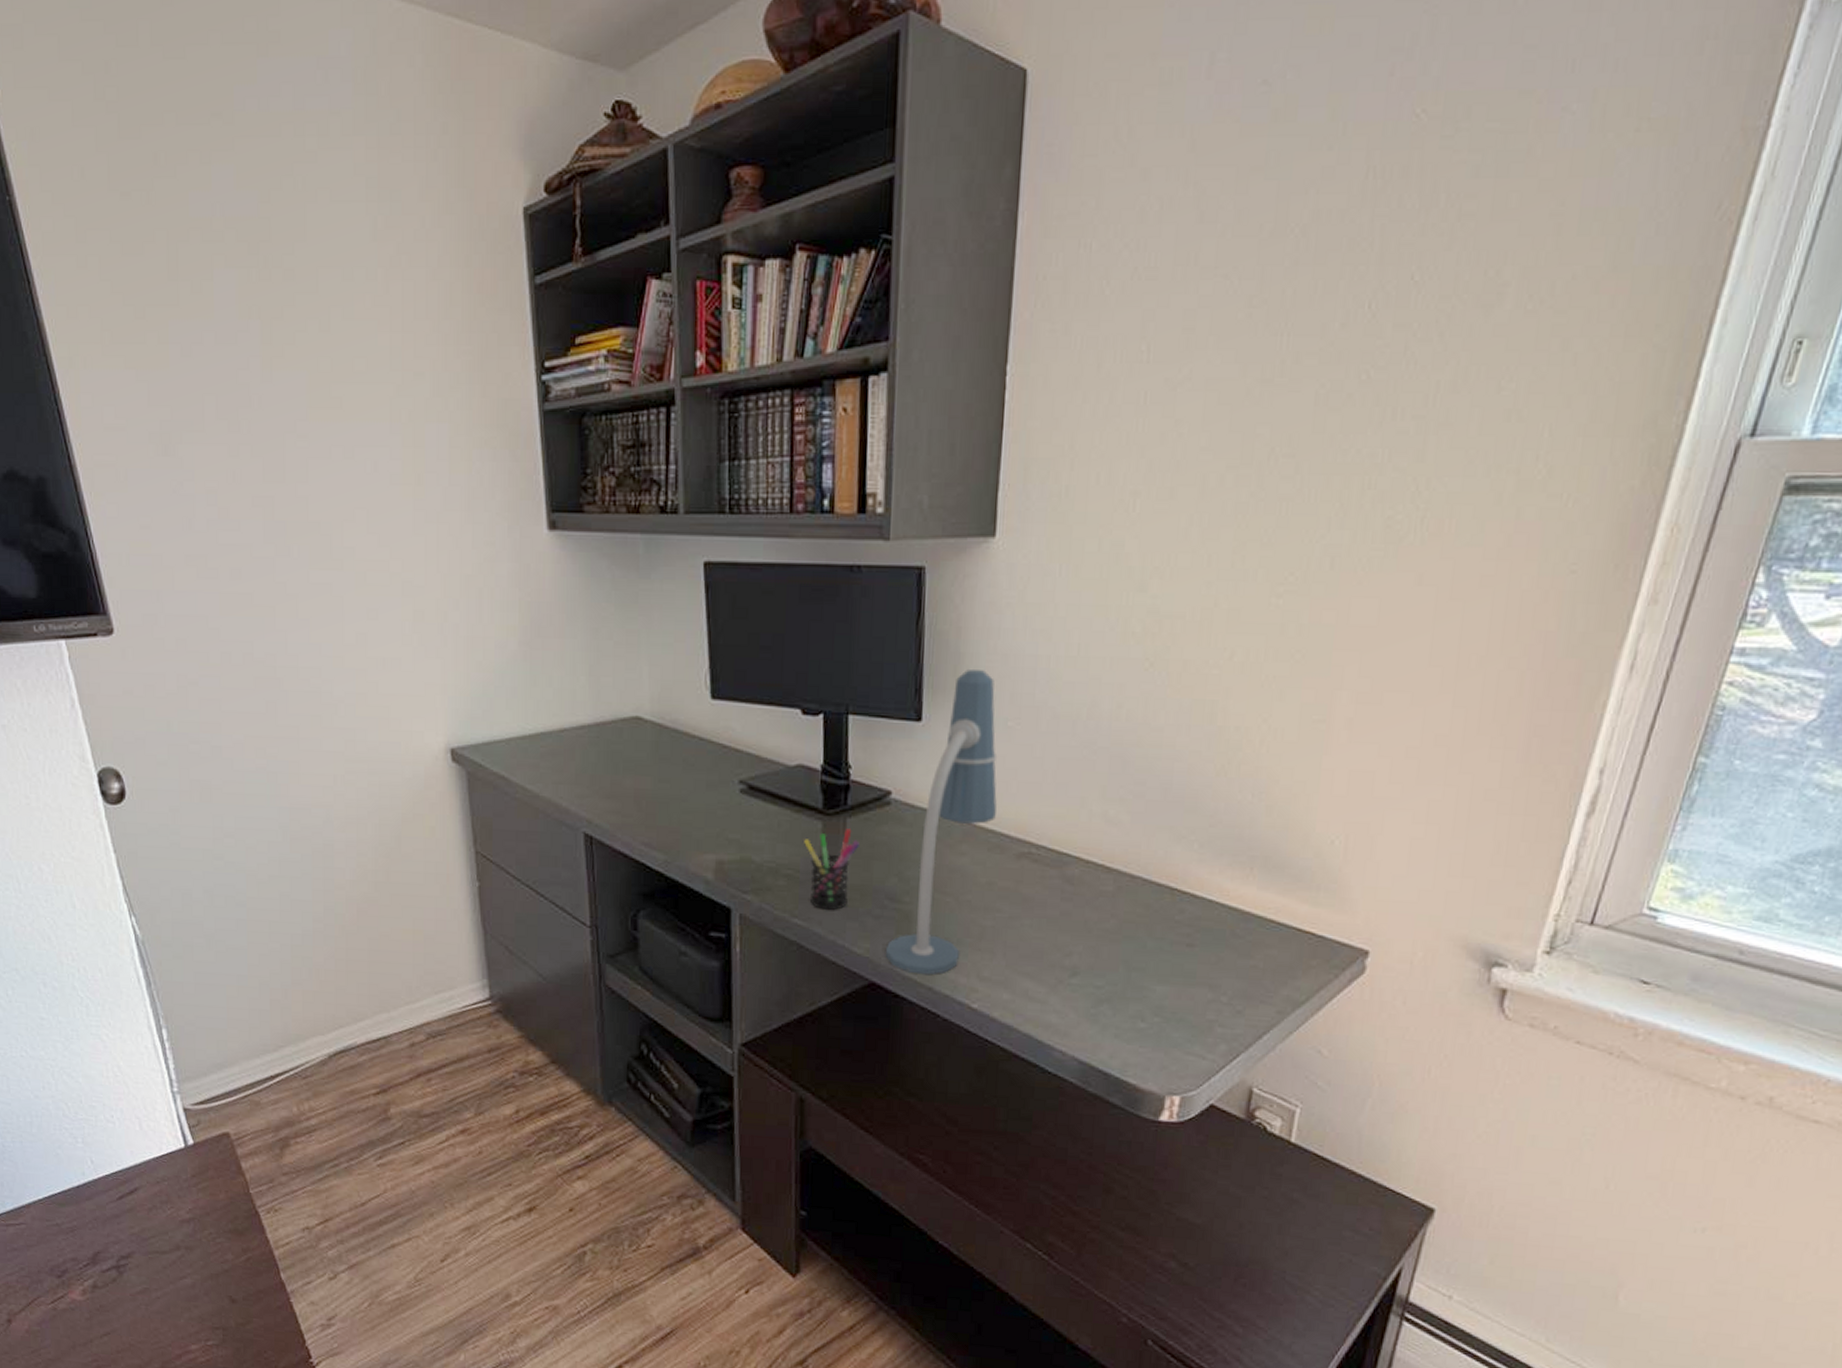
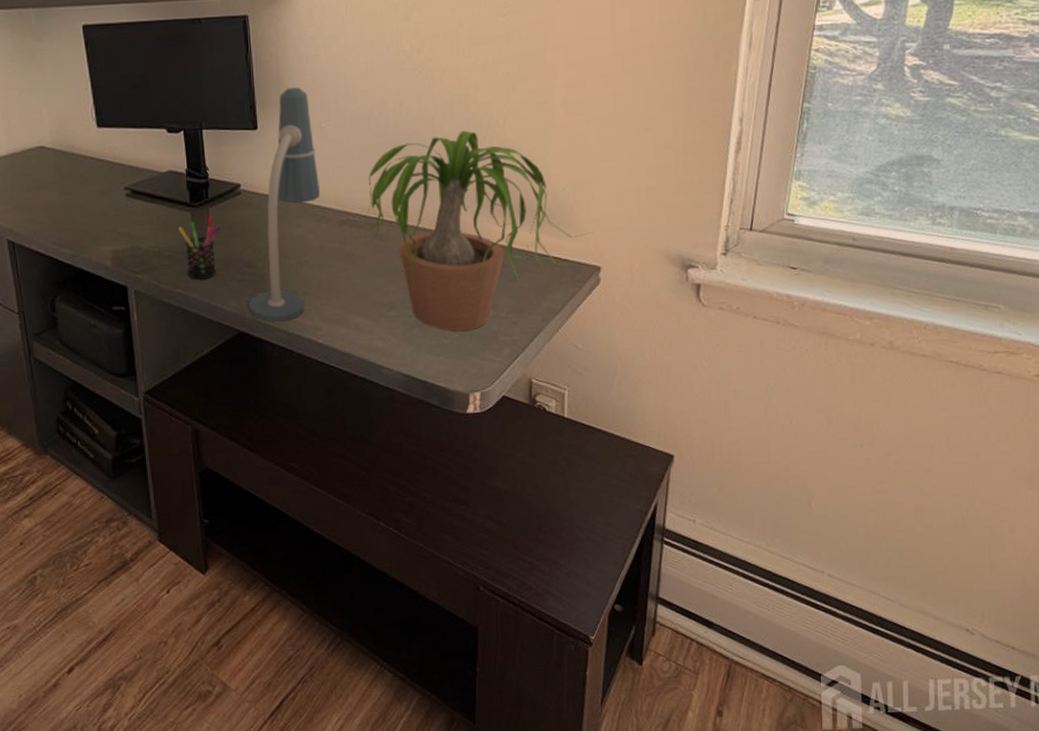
potted plant: none [1020,749,1366,1016] -> present [343,130,594,332]

